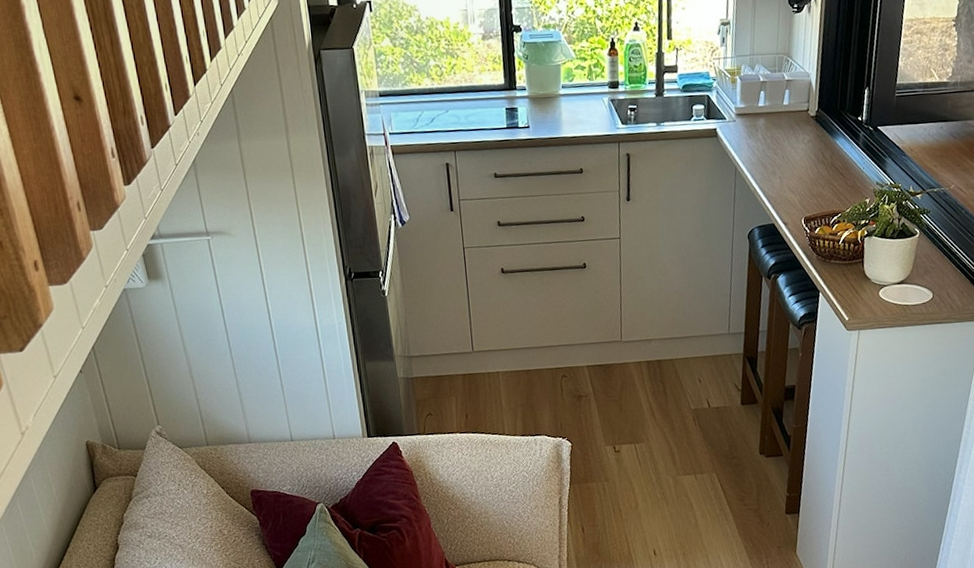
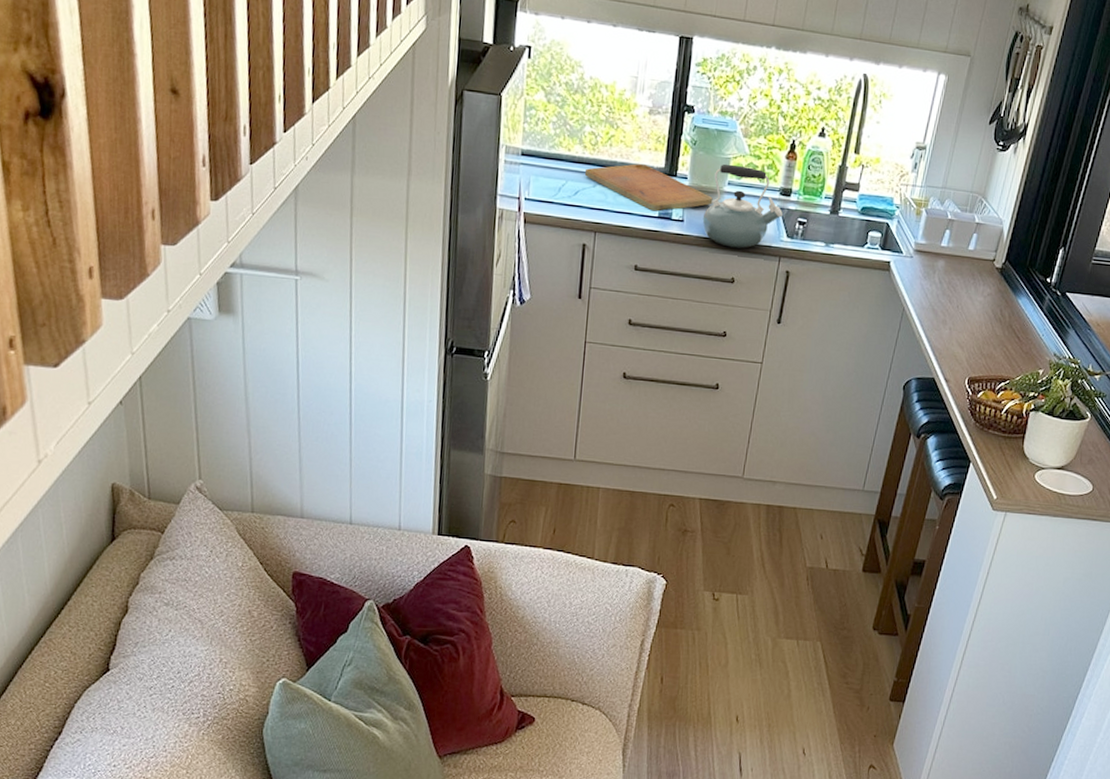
cutting board: none [437,84,552,124] -> present [585,164,713,212]
kettle: none [545,69,615,143] -> present [702,164,784,249]

